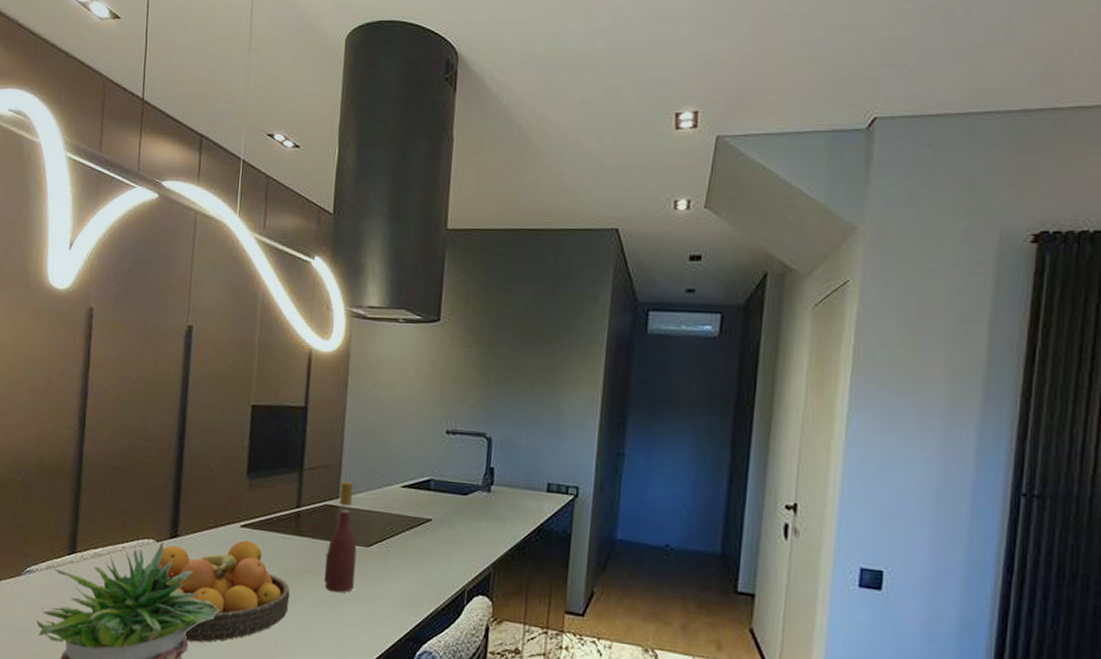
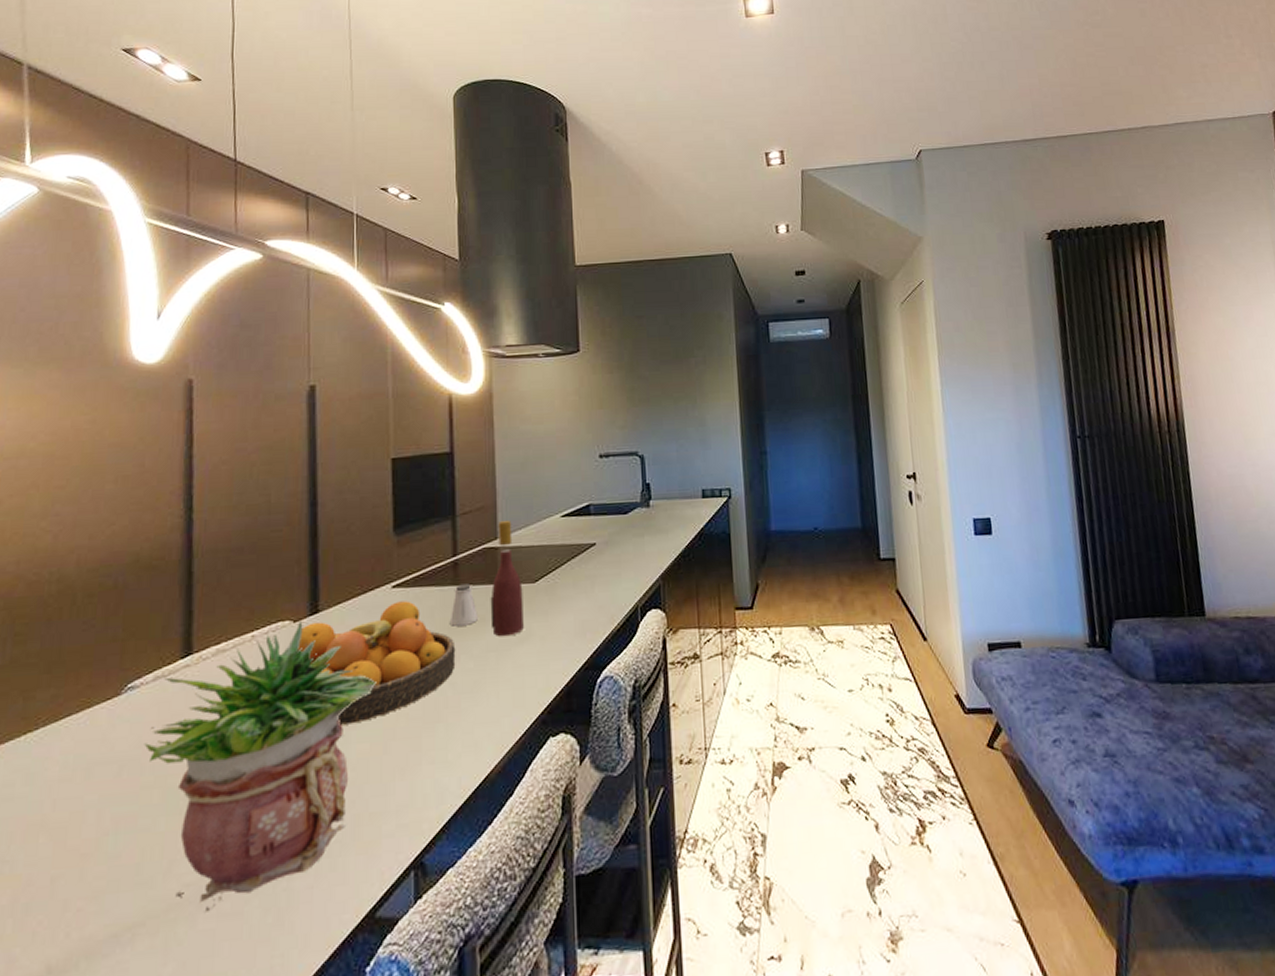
saltshaker: none [287,535,314,575] -> present [449,583,479,627]

